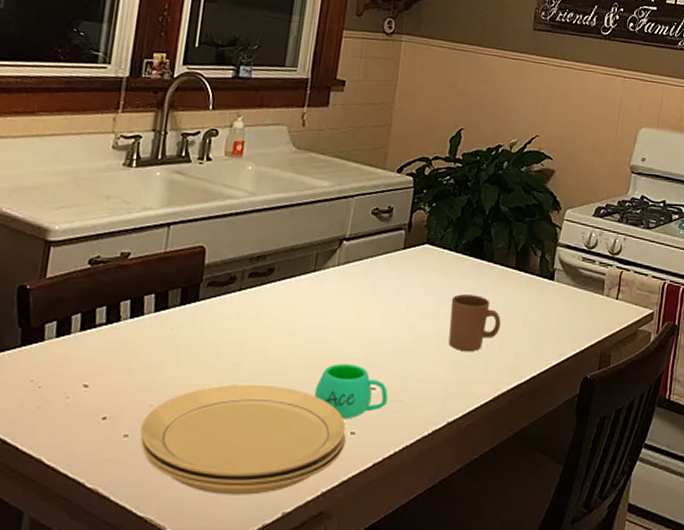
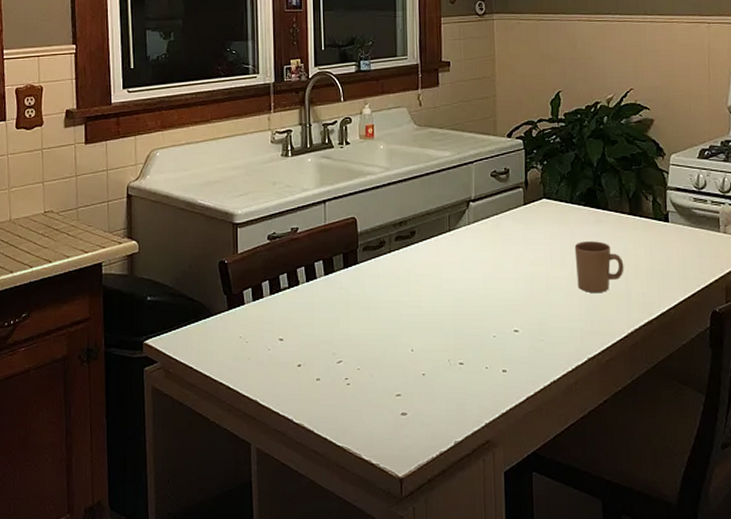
plate: present [140,384,347,495] -> none [329,331,500,427]
mug: present [314,363,388,419] -> none [465,310,530,359]

